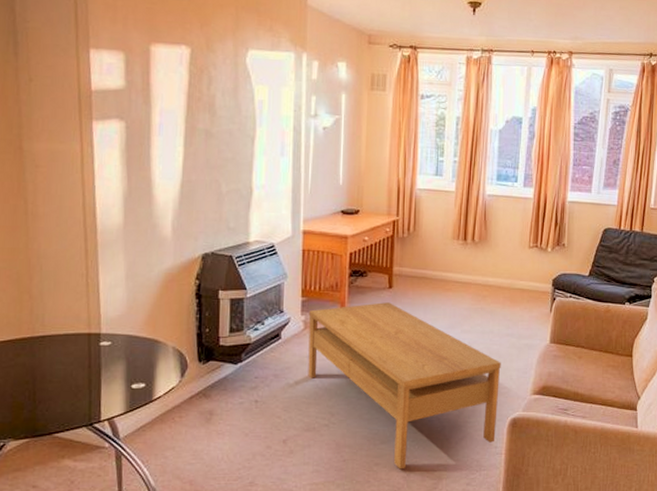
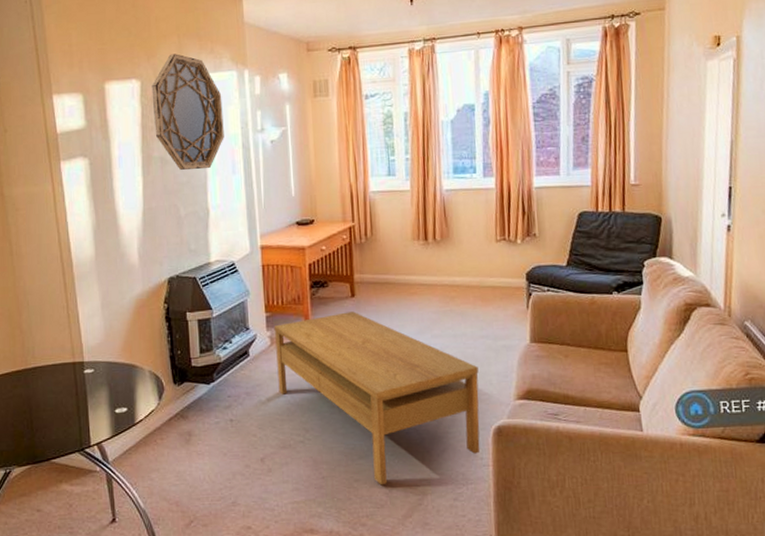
home mirror: none [202,25,277,147] -> present [151,54,224,170]

